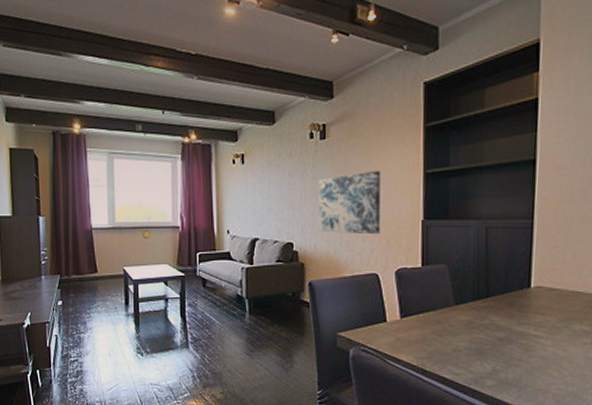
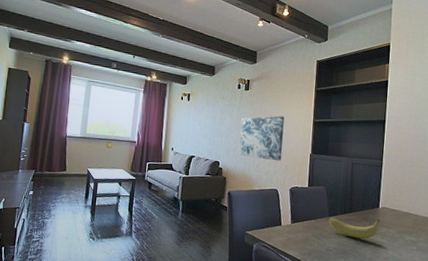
fruit: none [454,304,533,332] -> present [328,217,380,239]

